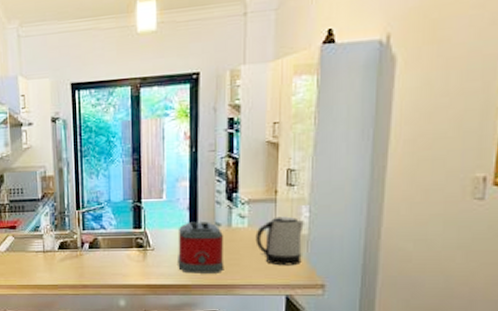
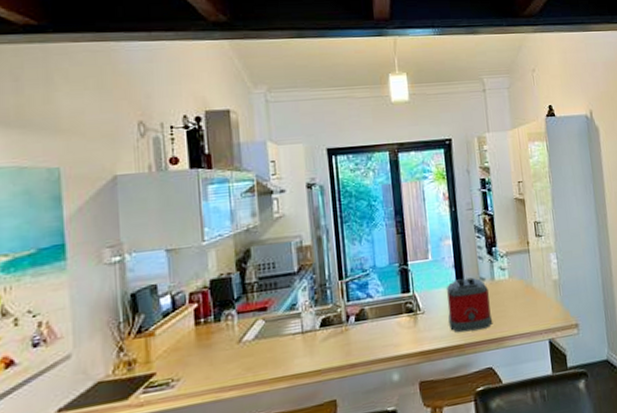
kettle: present [255,216,304,266] -> none [516,264,557,312]

